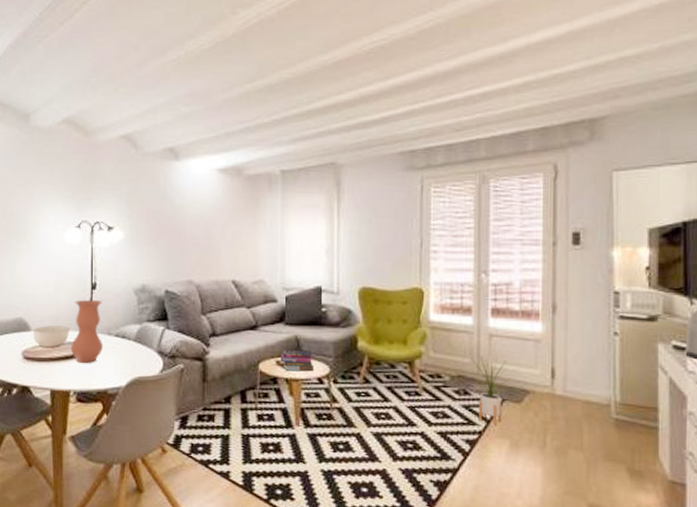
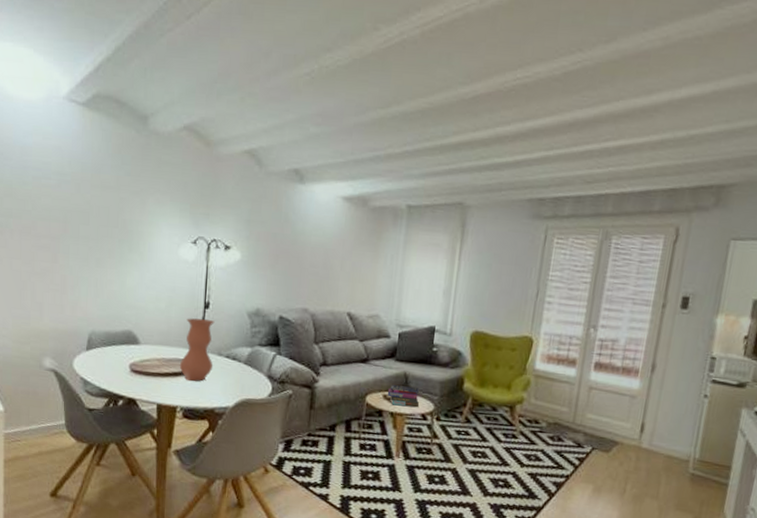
bowl: present [32,326,70,349] -> none [141,340,180,364]
house plant: present [472,357,510,427] -> none [568,407,603,472]

